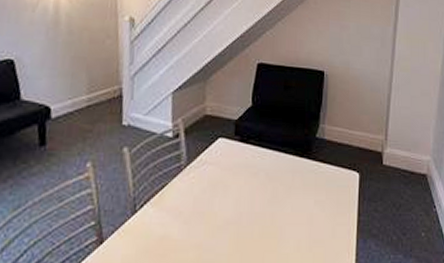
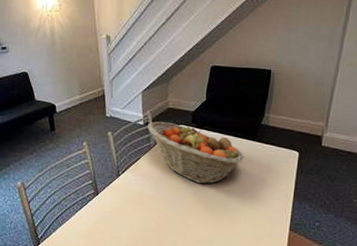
fruit basket: none [178,133,299,220] -> present [148,122,245,184]

